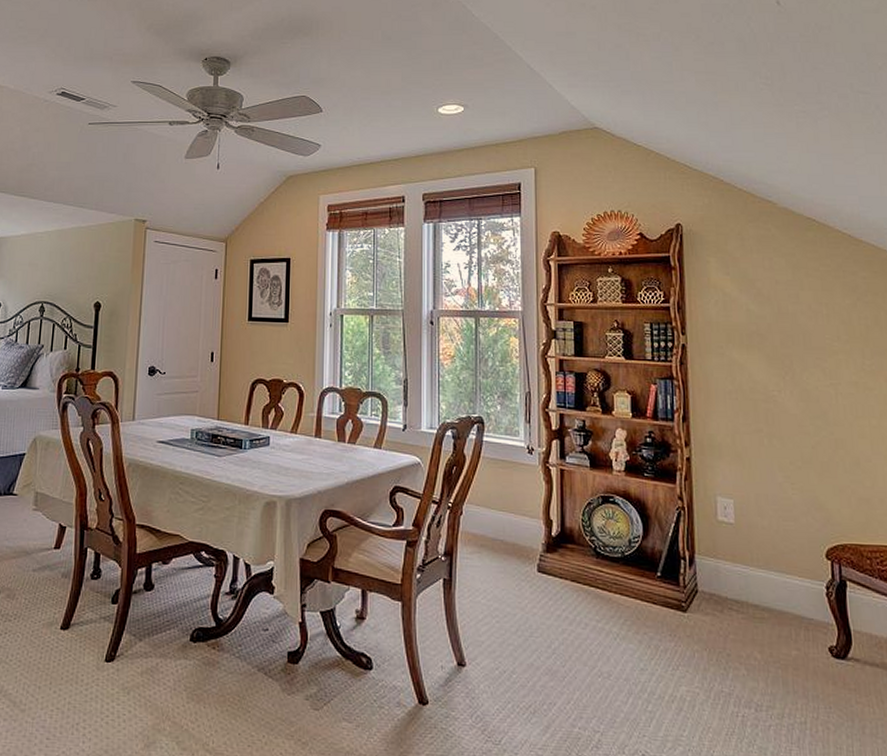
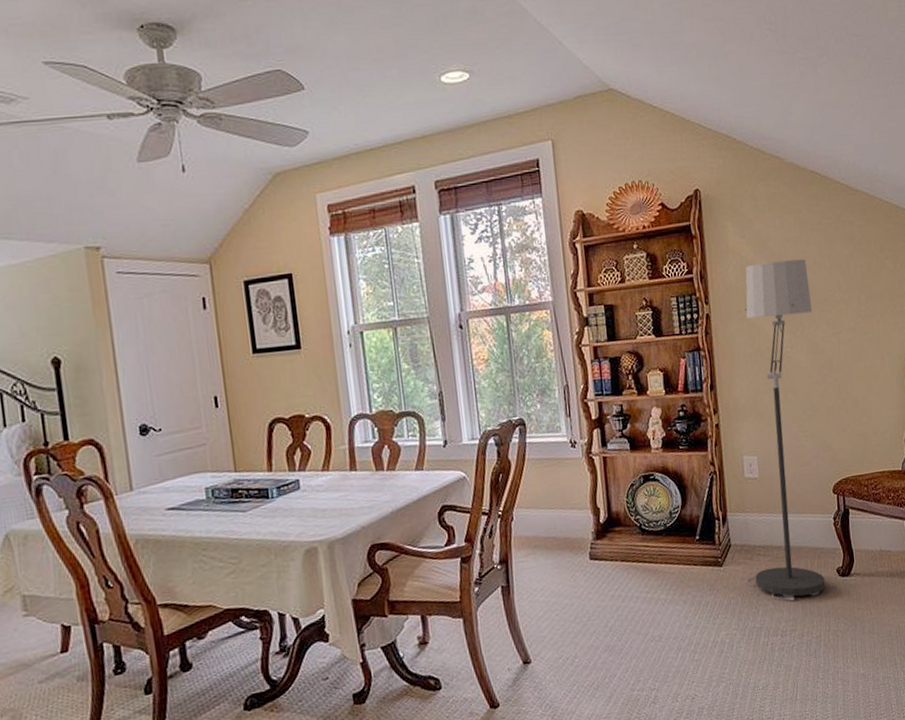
floor lamp: none [713,301,814,673] -> present [745,259,826,601]

